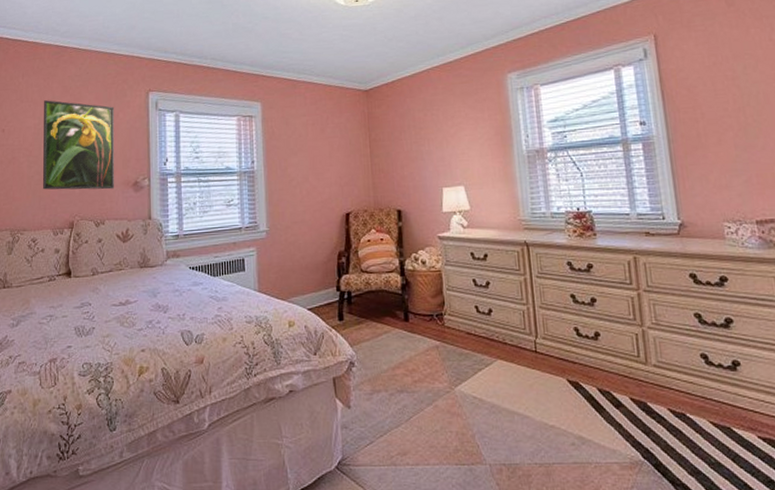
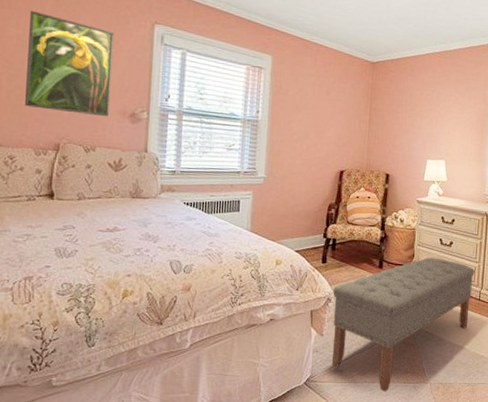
bench: none [355,303,527,478] -> present [331,257,474,393]

